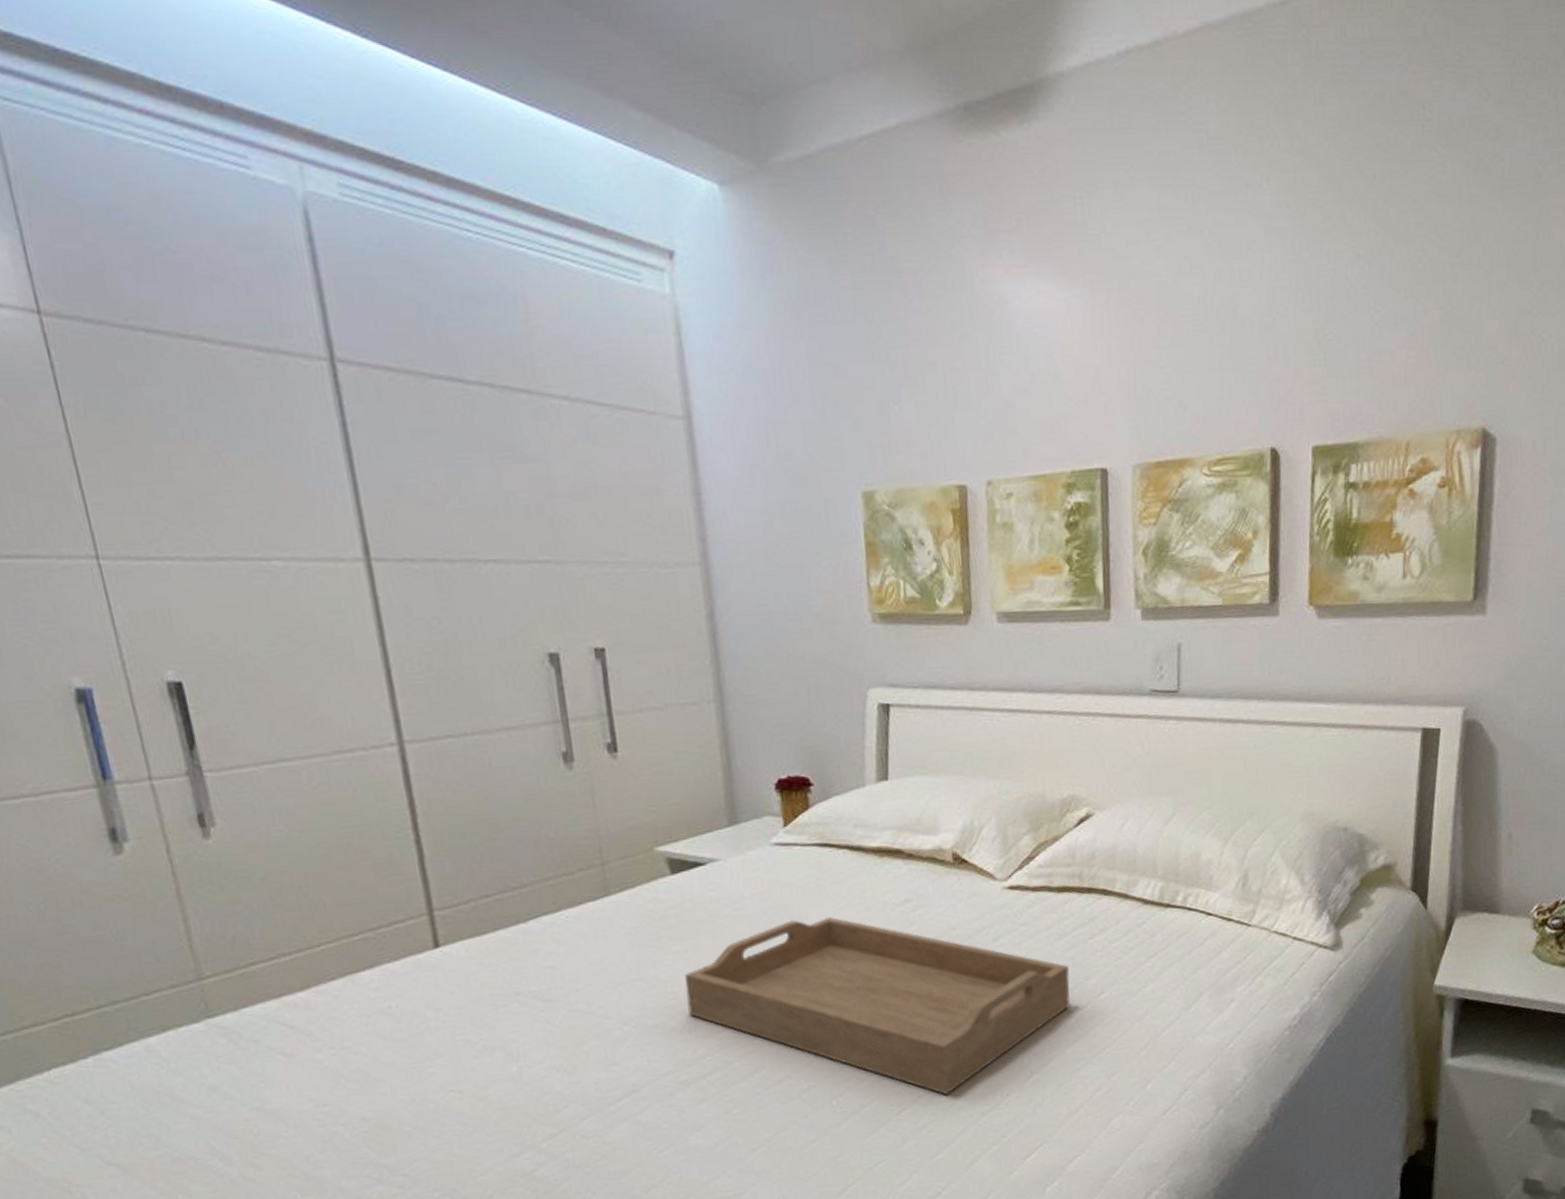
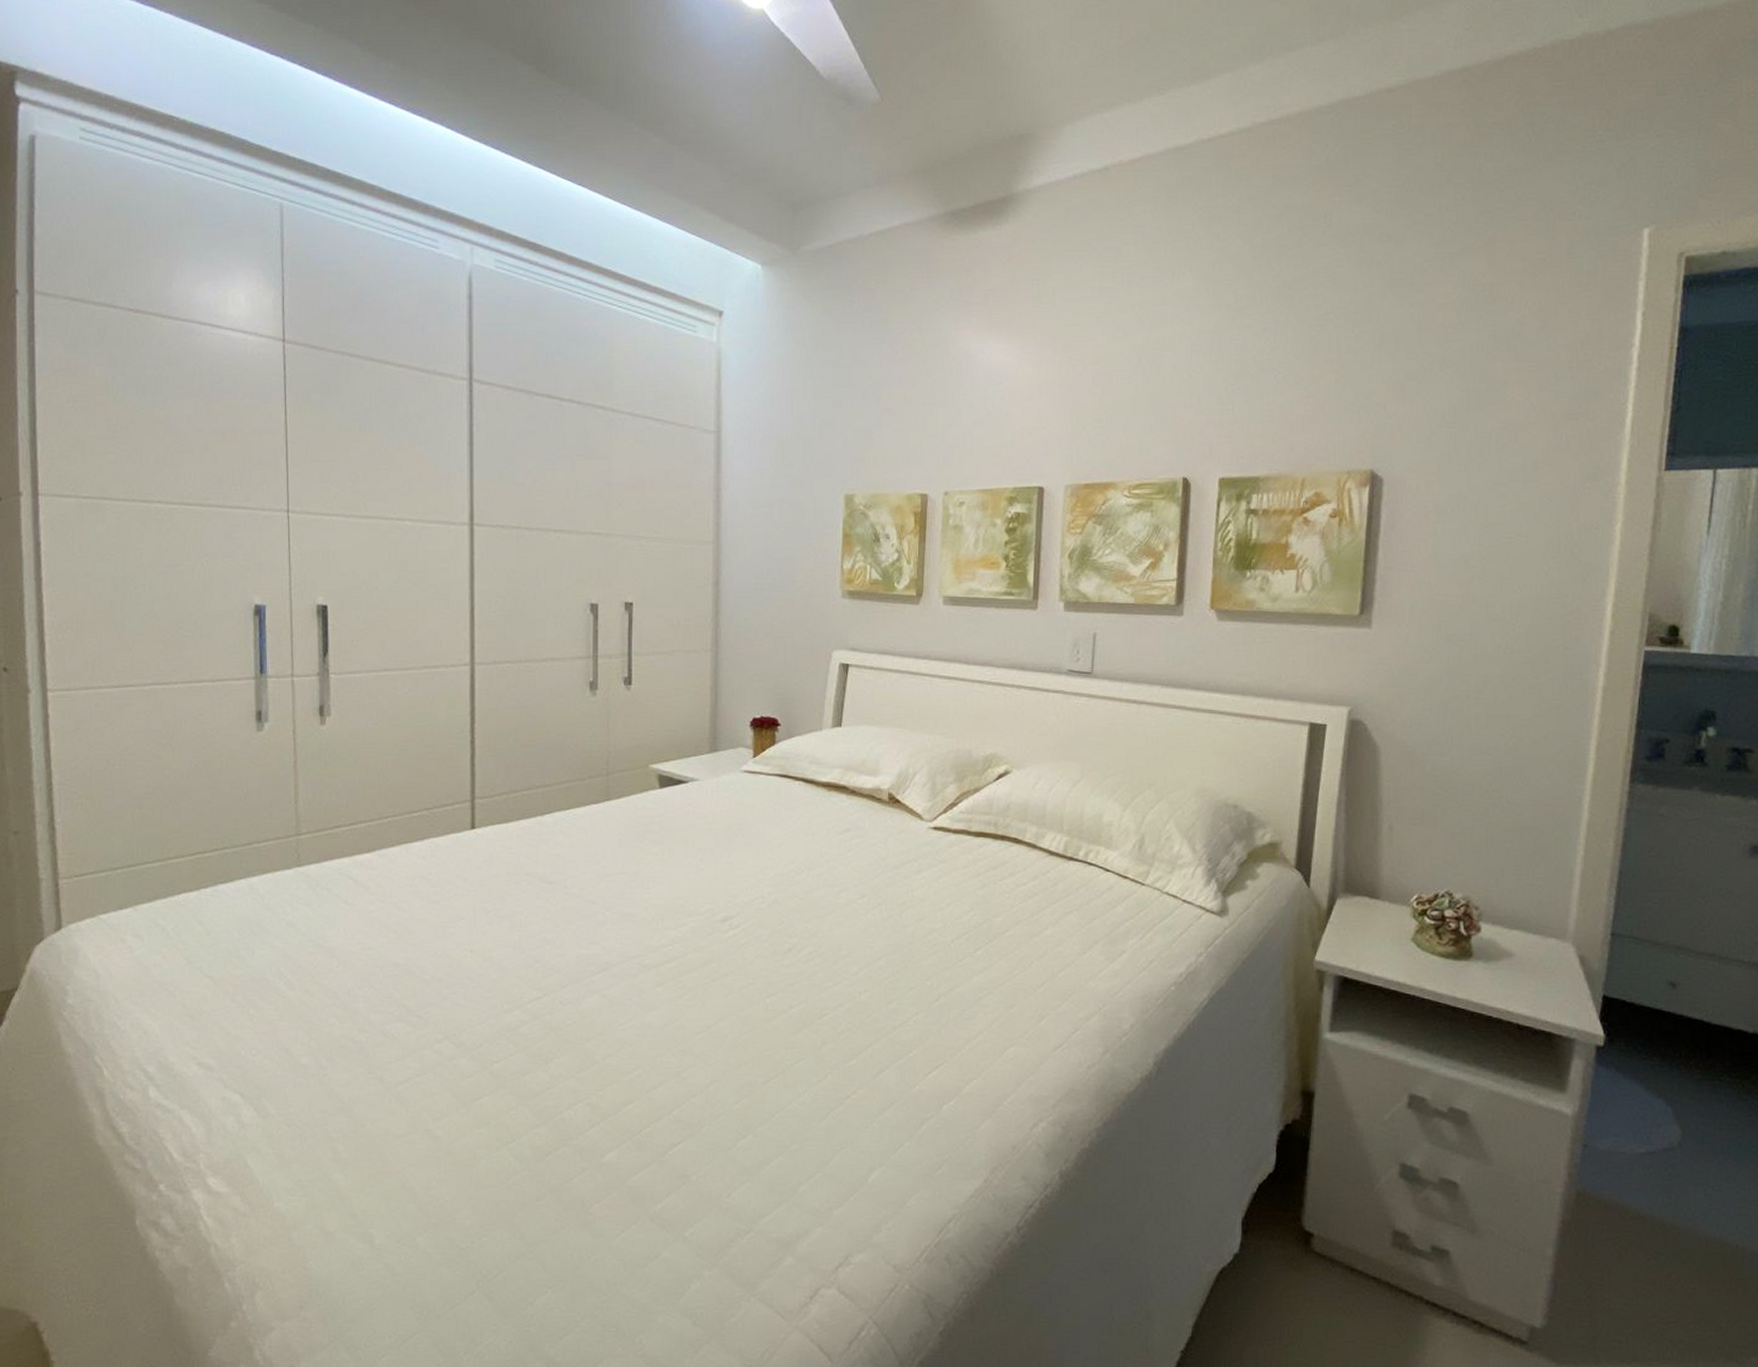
serving tray: present [684,916,1070,1095] -> none [659,837,979,1007]

